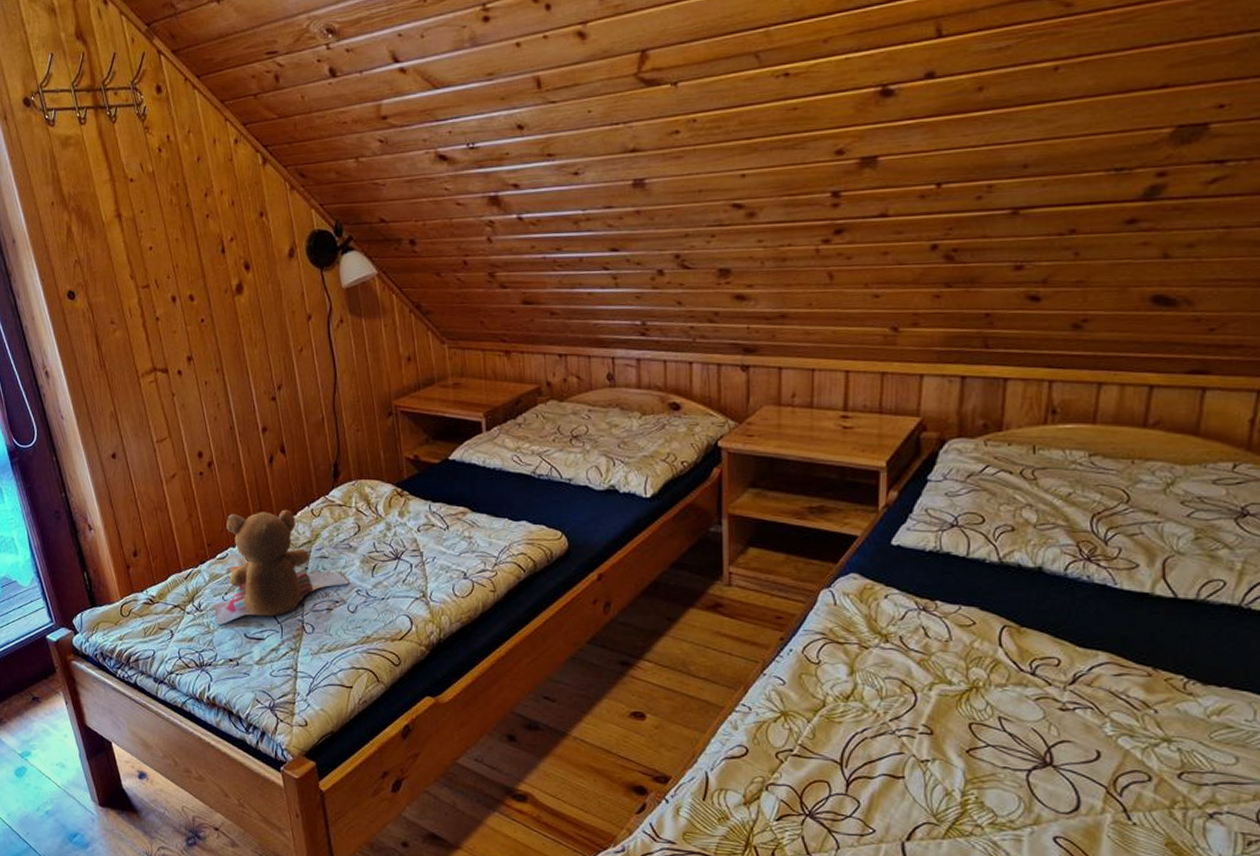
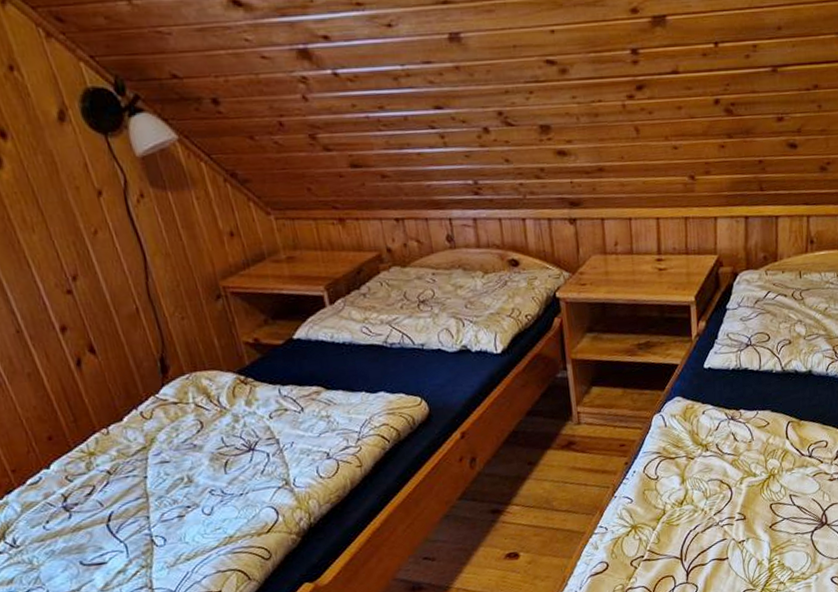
teddy bear: present [214,509,350,625] -> none [32,416,200,559]

